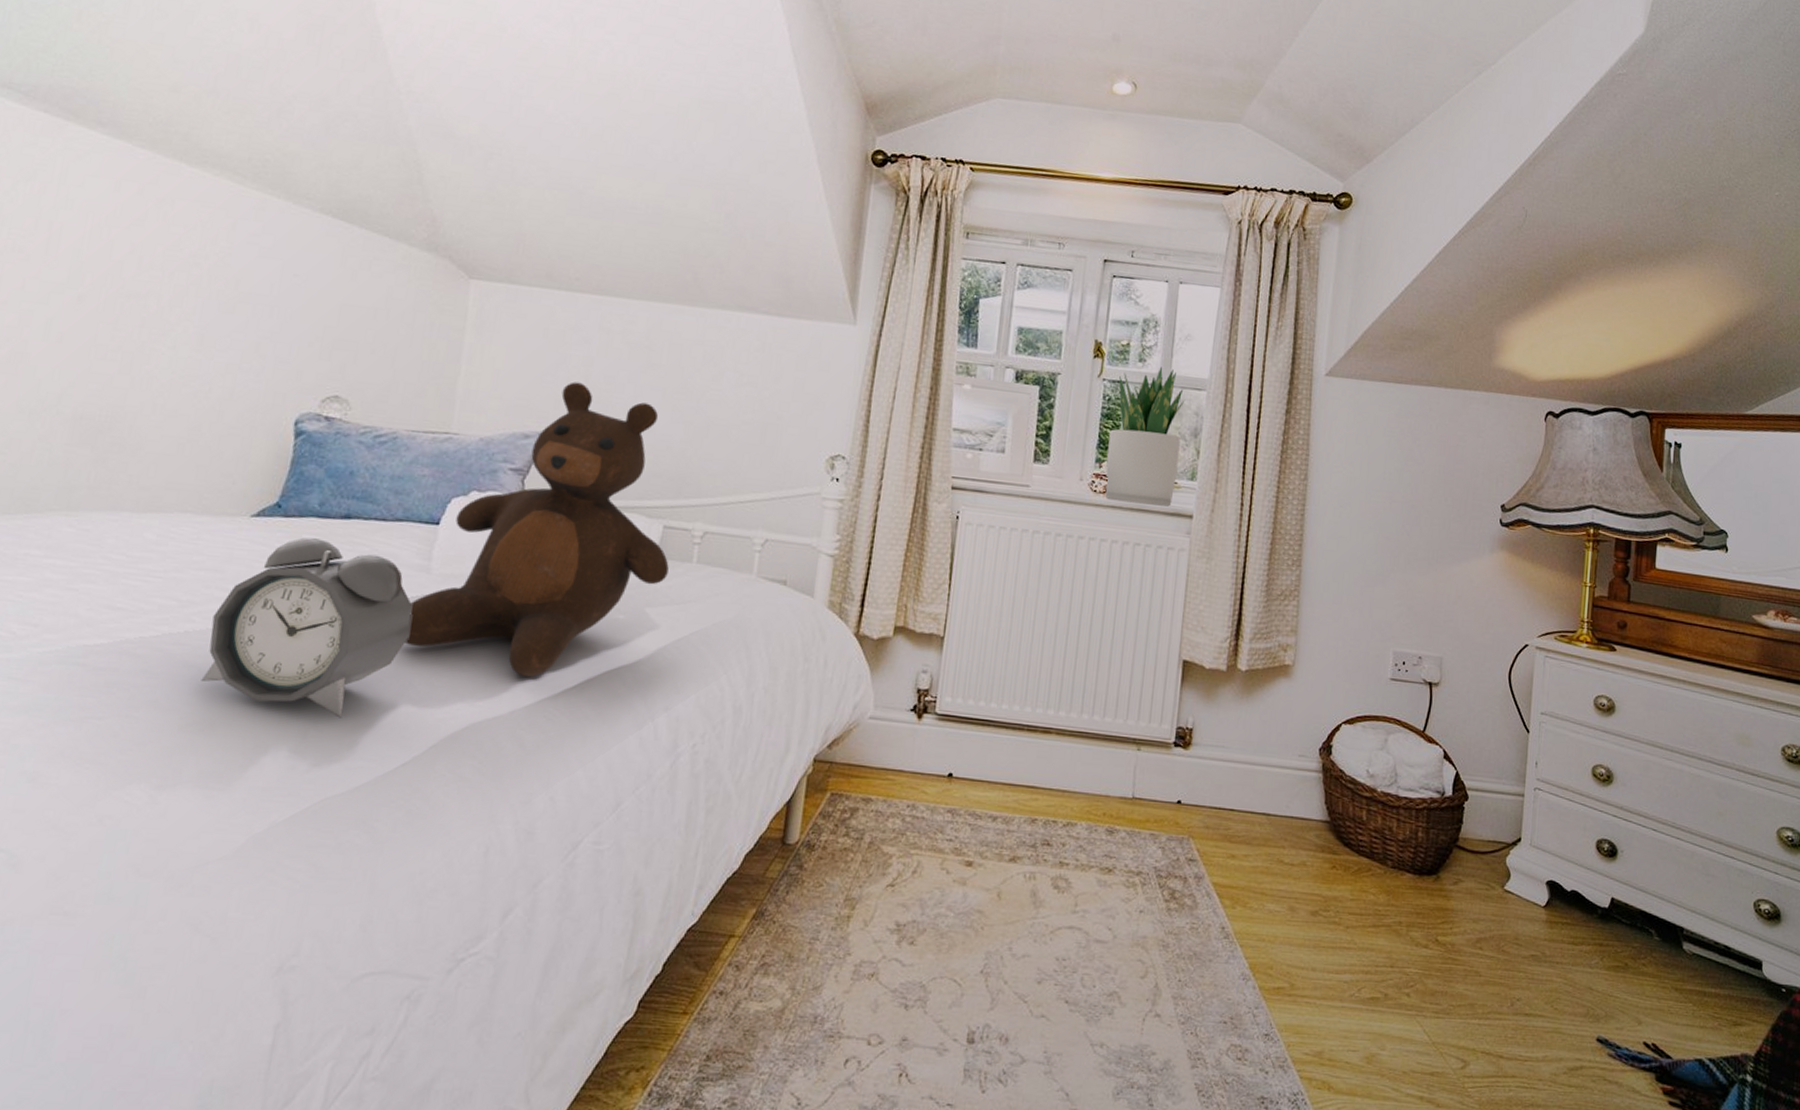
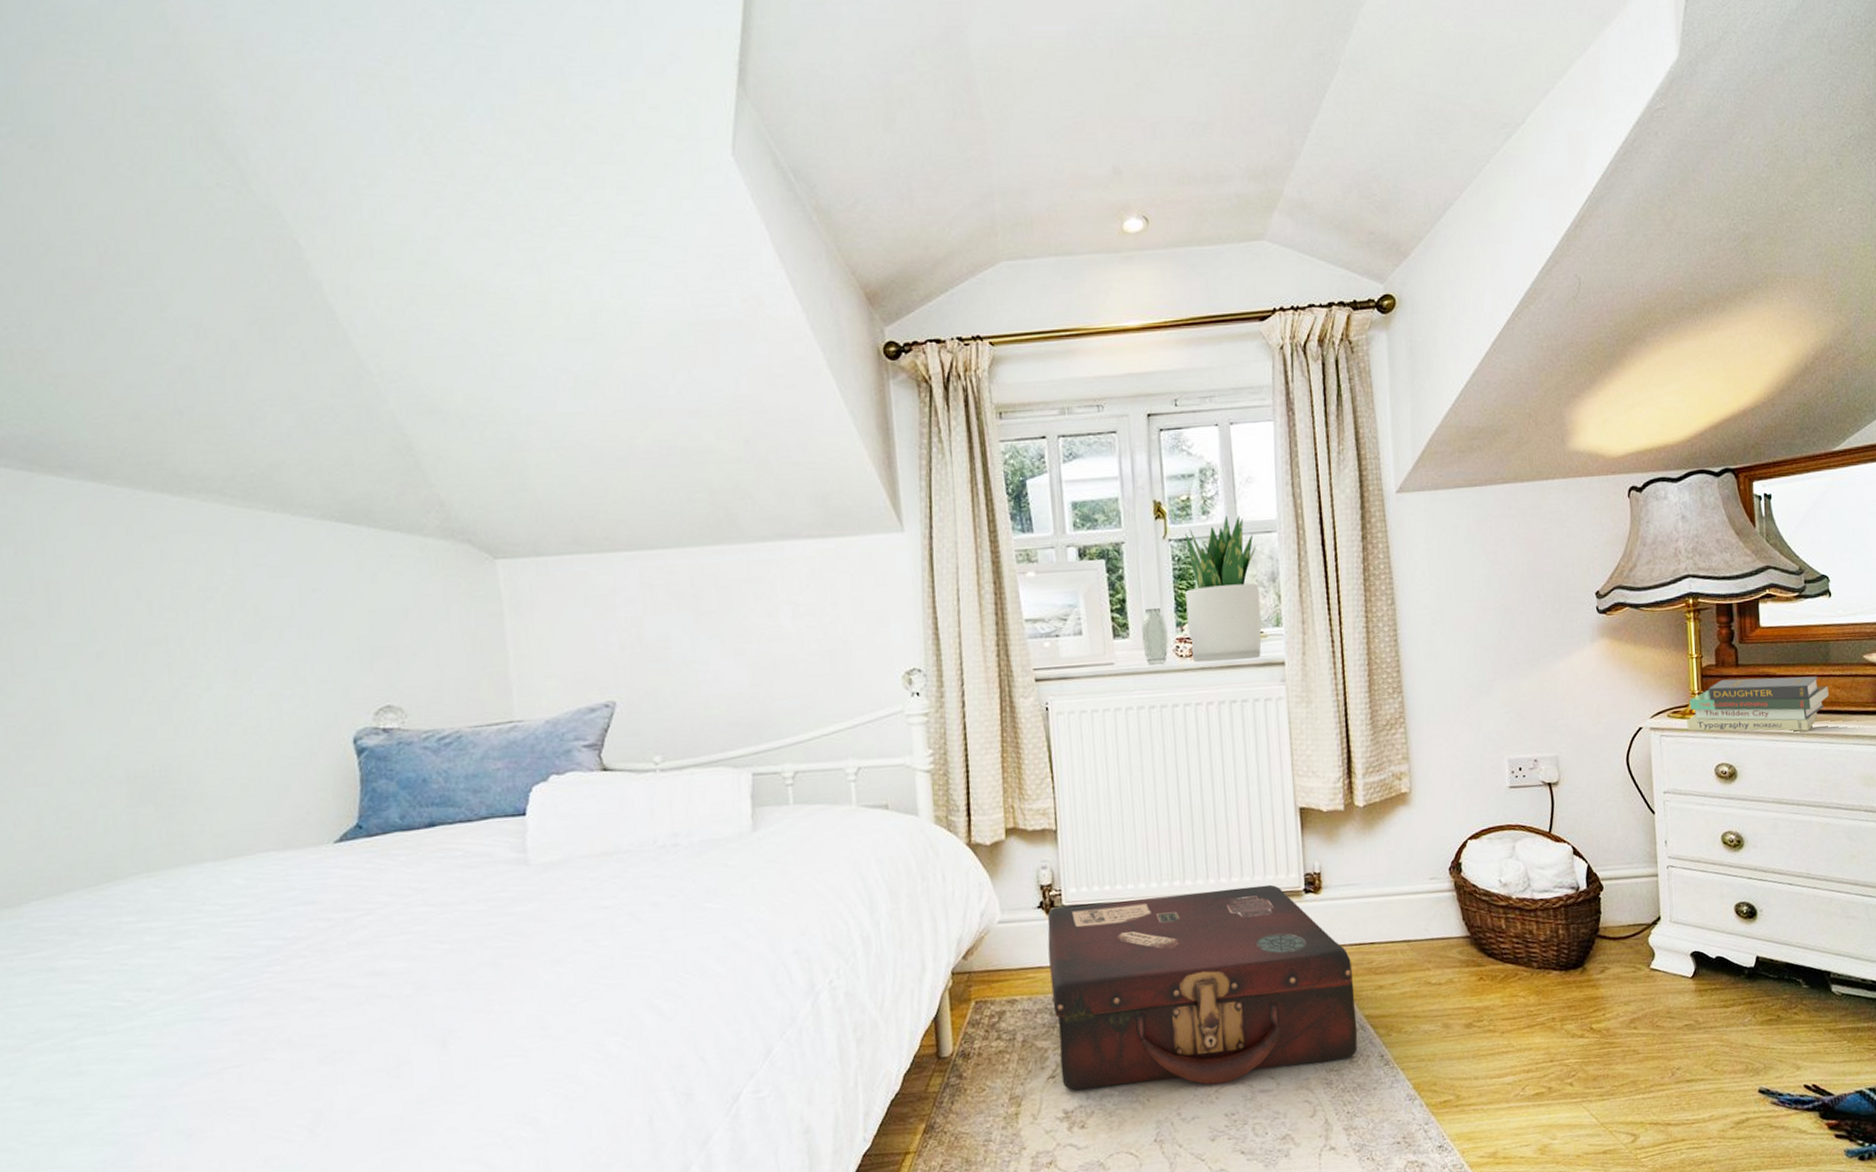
alarm clock: present [201,537,413,718] -> none [323,852,524,1022]
teddy bear: present [404,382,669,678] -> none [516,645,767,948]
suitcase: none [900,712,1208,925] -> present [1047,884,1358,1090]
vase: none [1060,440,1087,497] -> present [1141,608,1169,666]
books: none [1572,613,1715,679] -> present [1687,676,1829,732]

